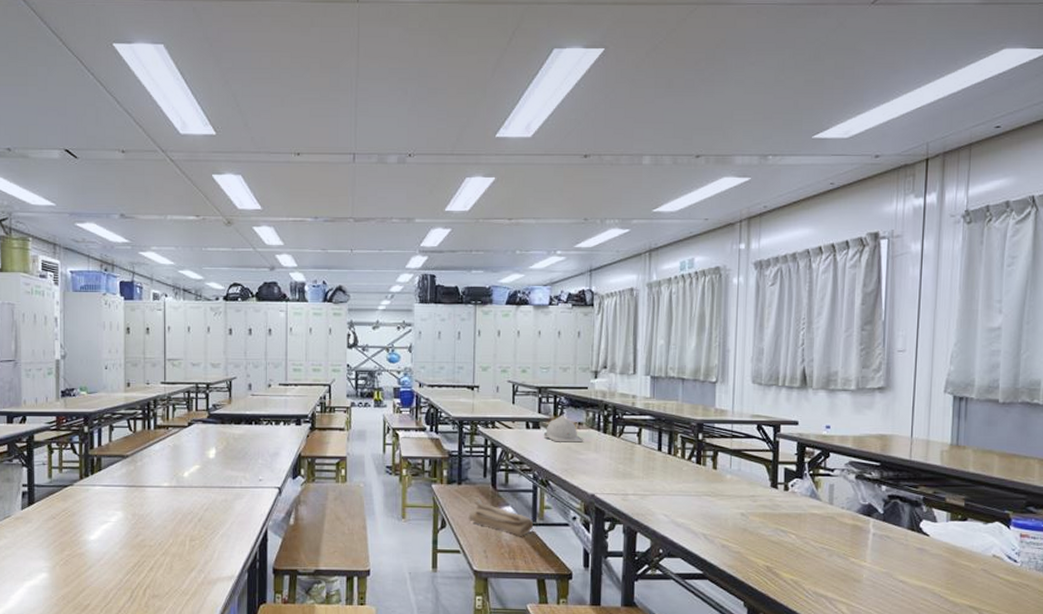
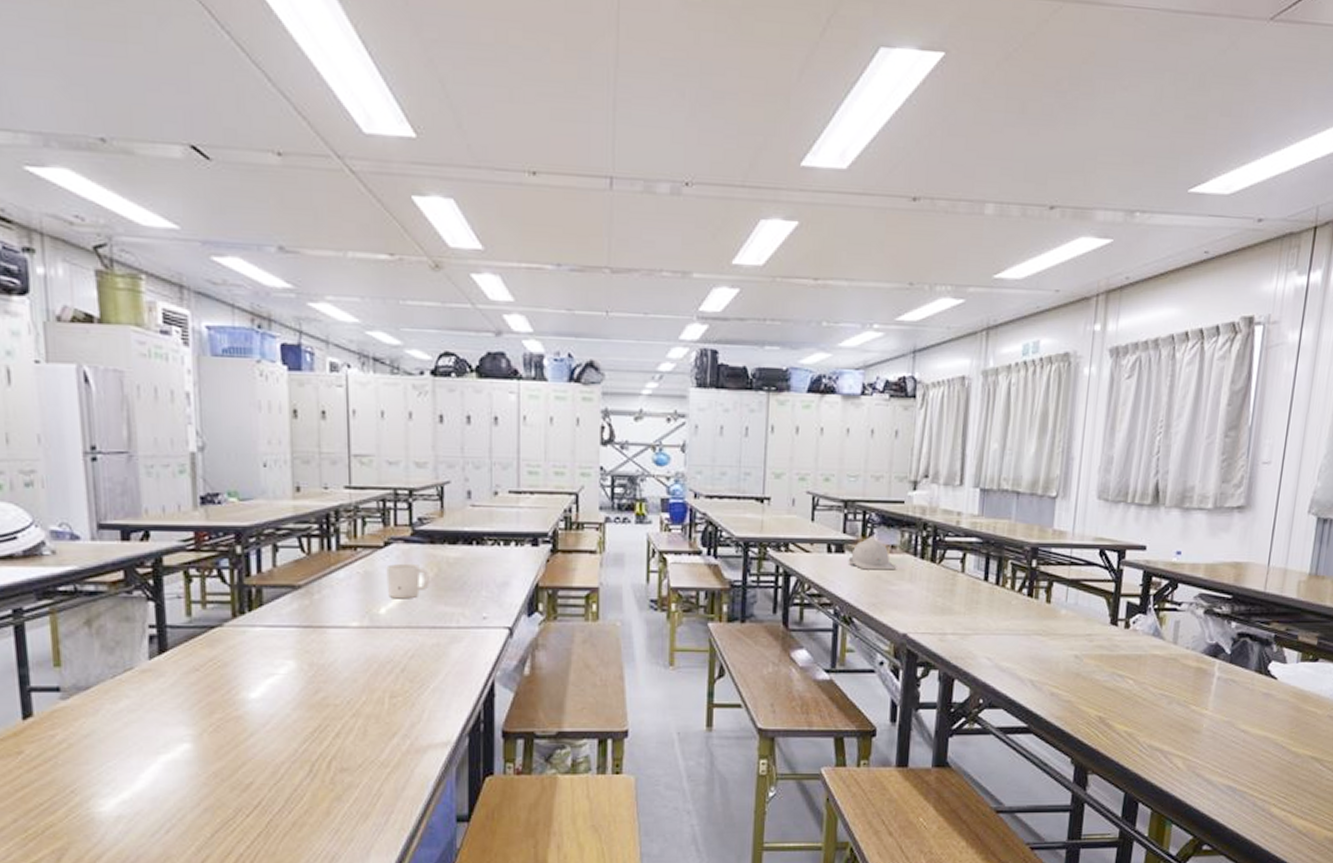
mug: none [189,438,220,466] -> present [386,563,429,599]
towel: present [468,499,533,536] -> none [752,640,832,686]

